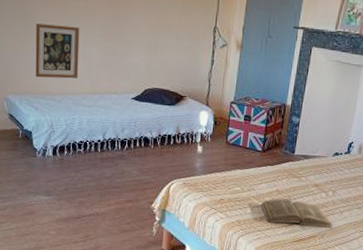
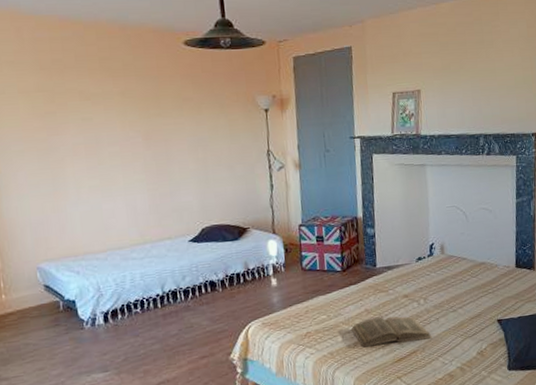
wall art: present [35,23,80,79] -> none [65,174,124,238]

